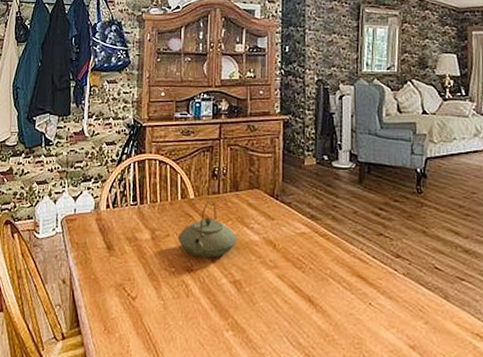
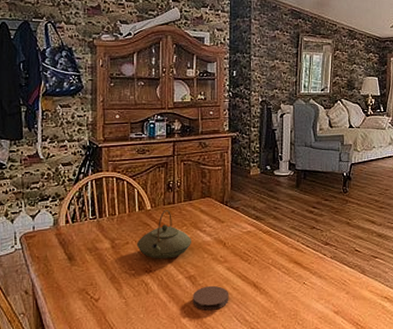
coaster: none [237,294,279,326] -> present [193,285,229,310]

